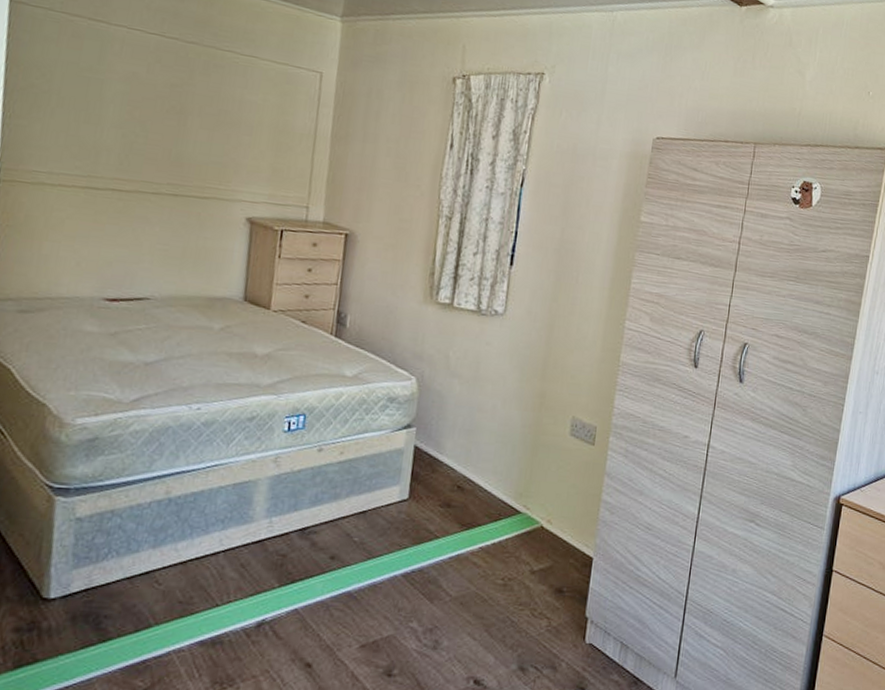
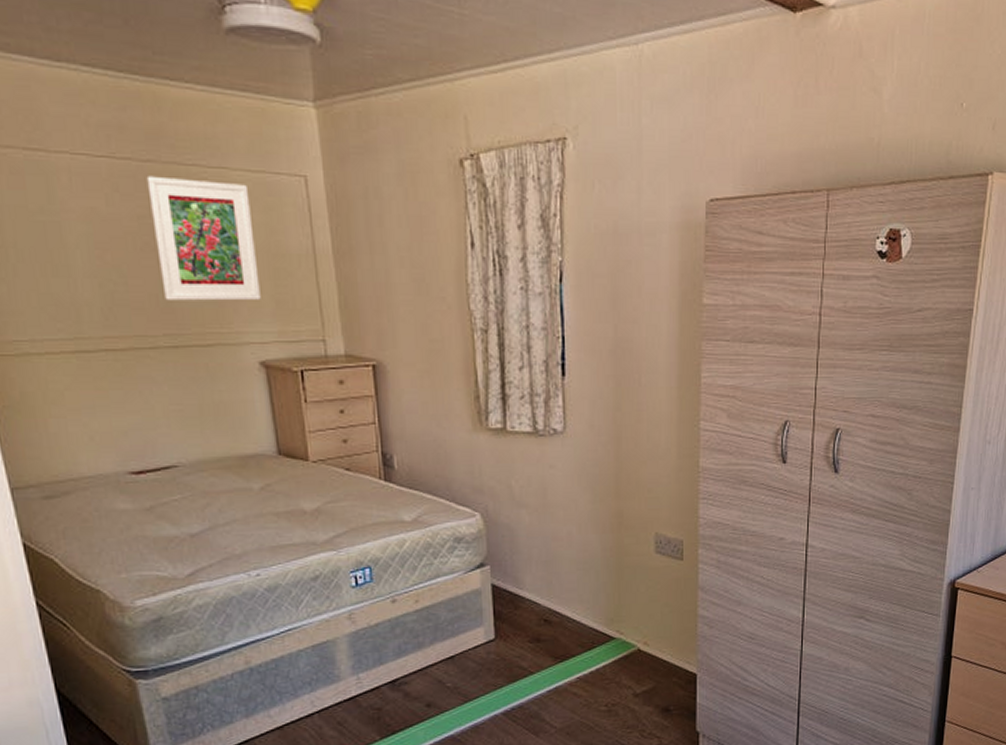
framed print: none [176,54,271,166] -> present [146,175,261,301]

